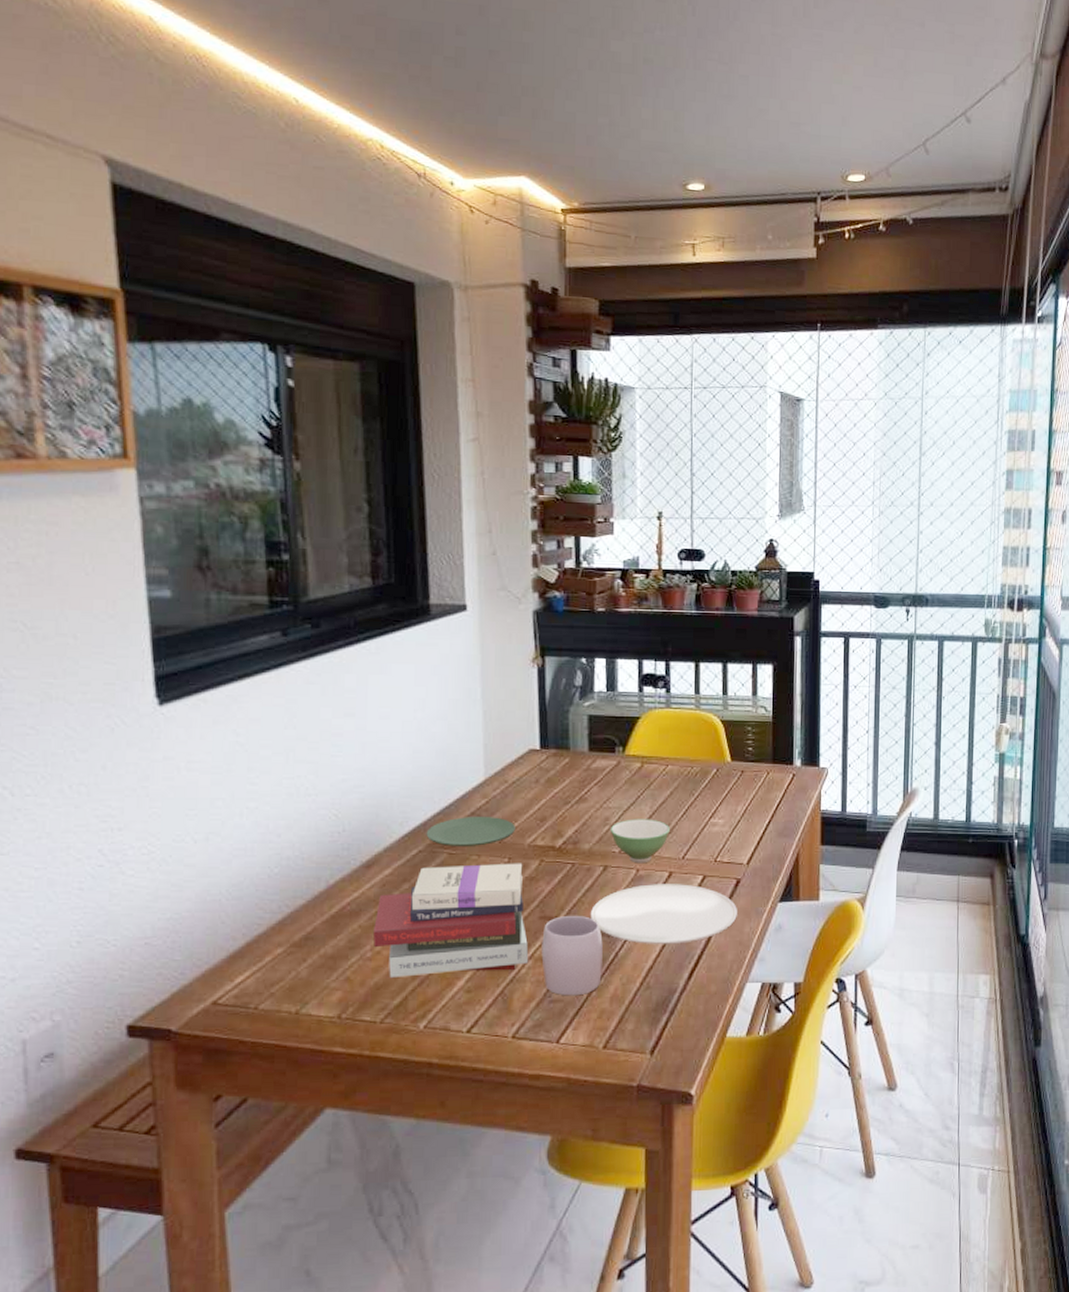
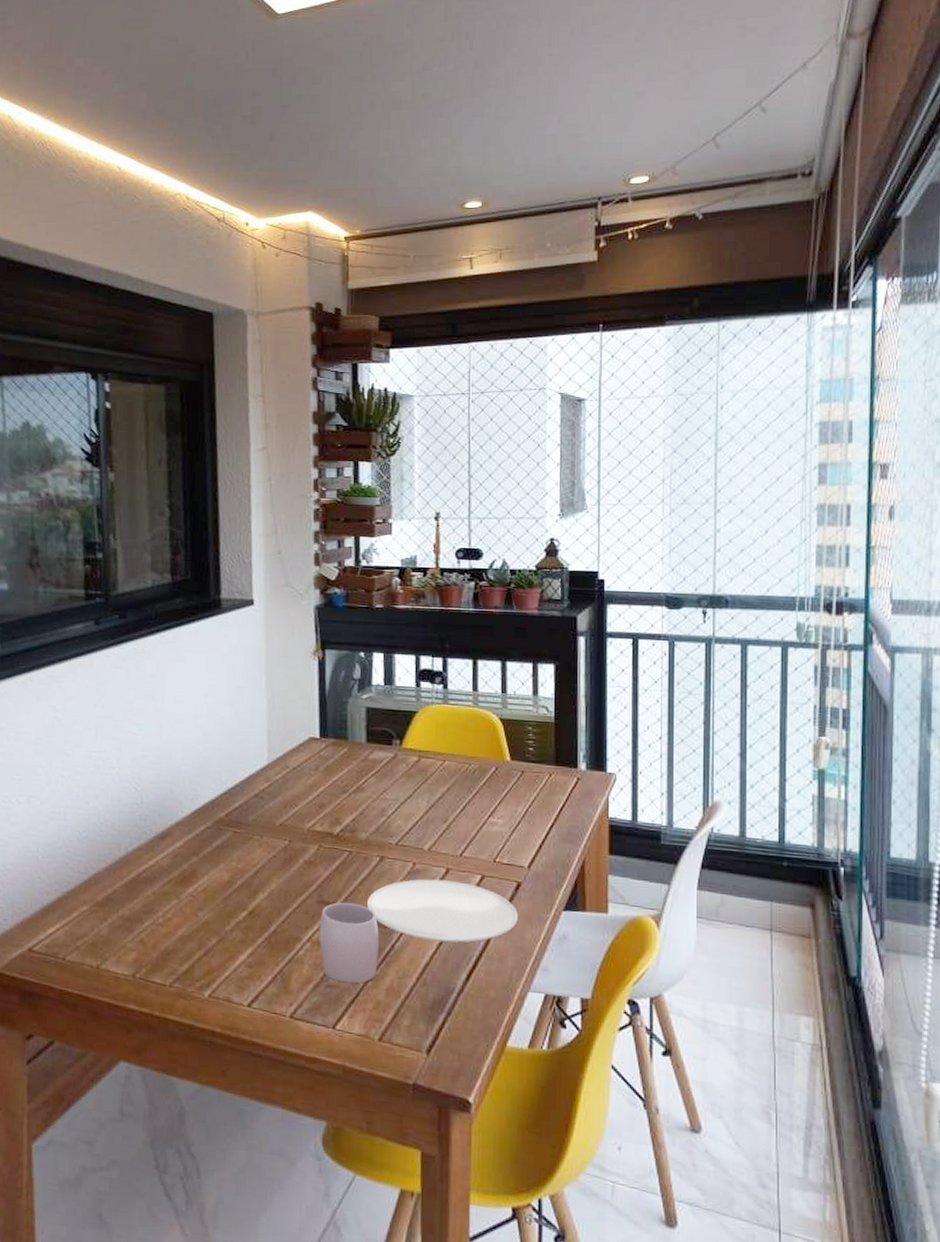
books: present [372,863,529,979] -> none [164,843,307,950]
plate: present [426,816,516,846] -> none [213,797,296,827]
bowl: present [610,819,671,864] -> none [386,812,448,858]

